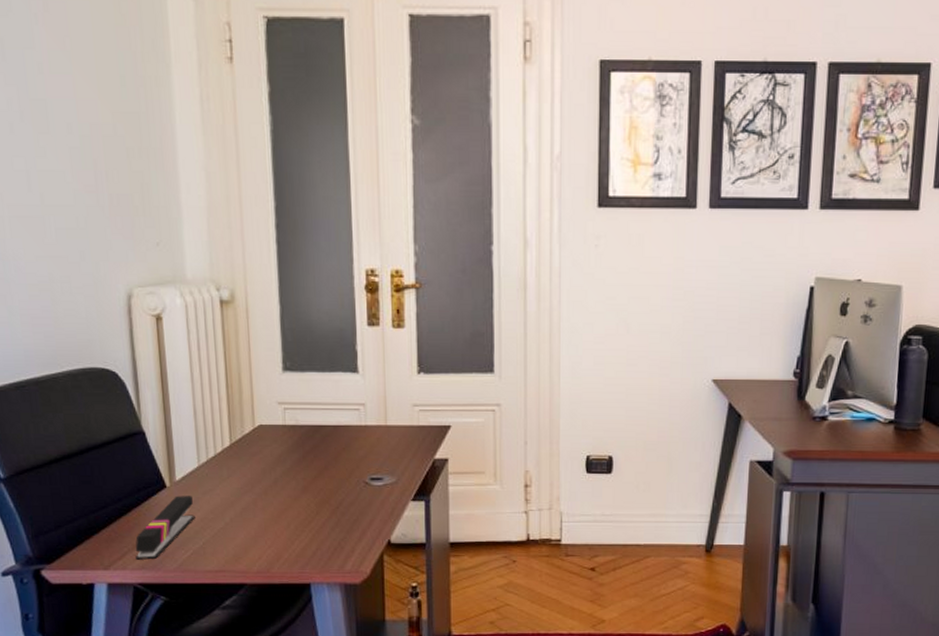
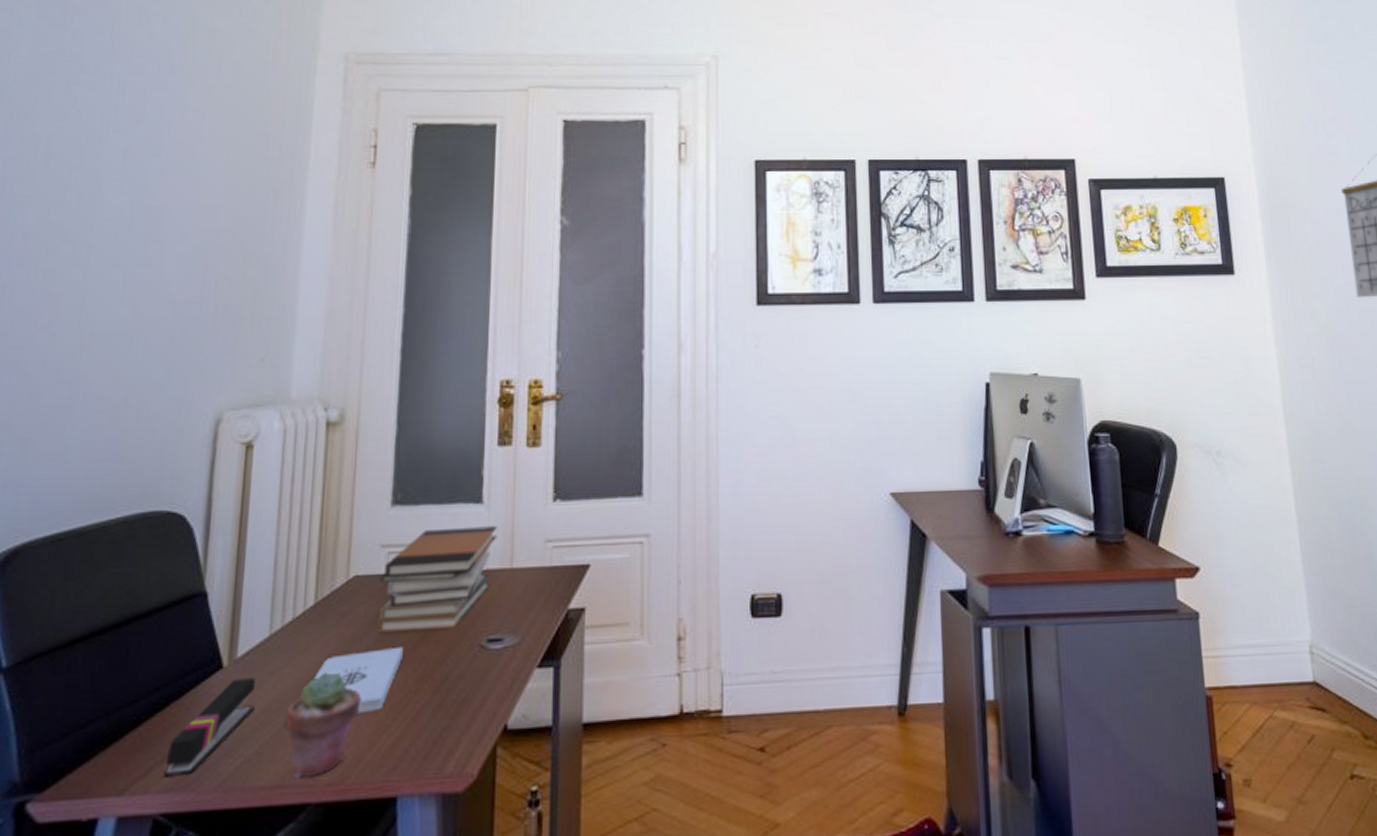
potted succulent: none [219,495,276,567] -> present [285,672,361,779]
notepad: none [237,479,304,526] -> present [314,646,403,714]
book stack: none [279,391,373,469] -> present [377,526,498,633]

